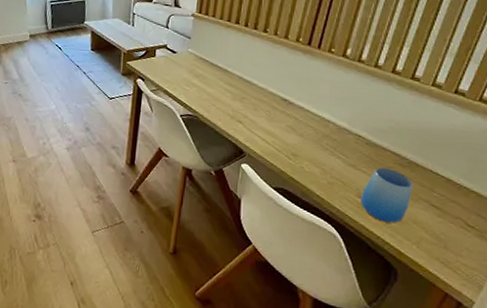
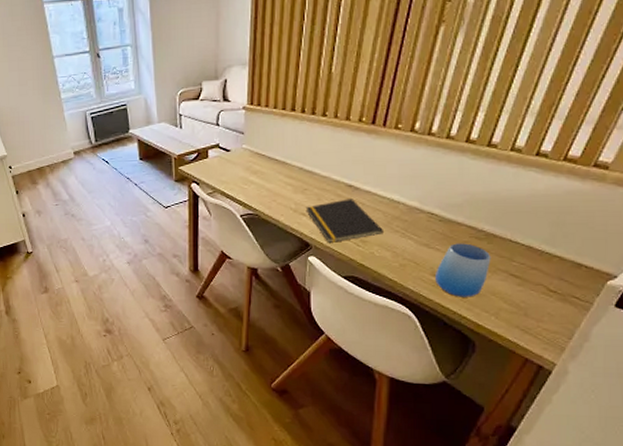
notepad: none [242,111,314,153] -> present [305,199,383,243]

